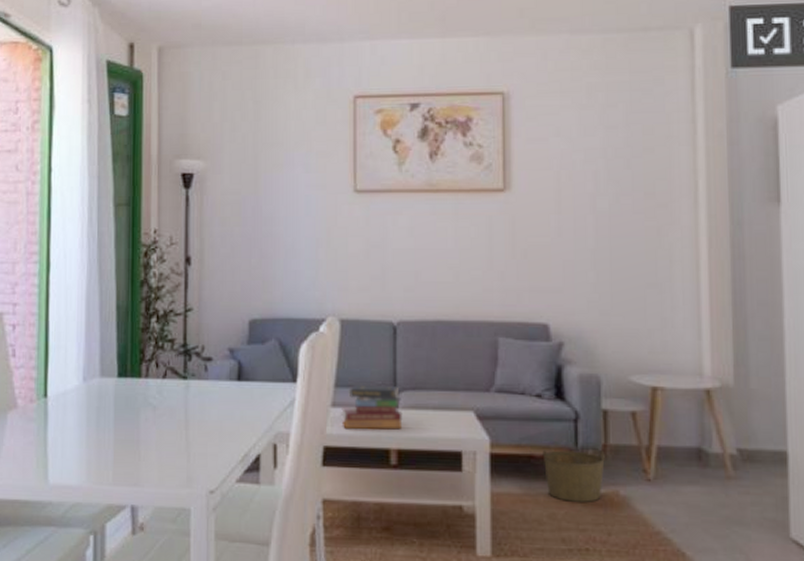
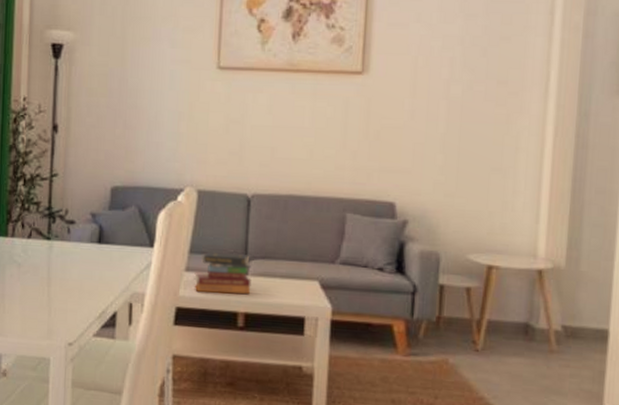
basket: present [542,450,605,502] -> none [380,319,438,368]

